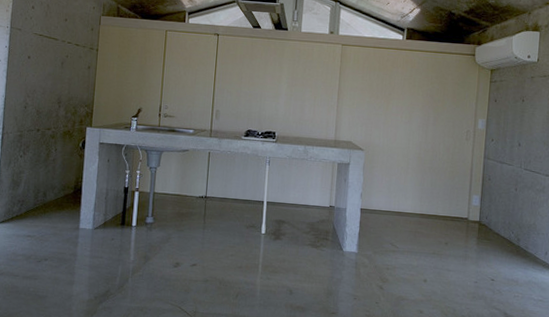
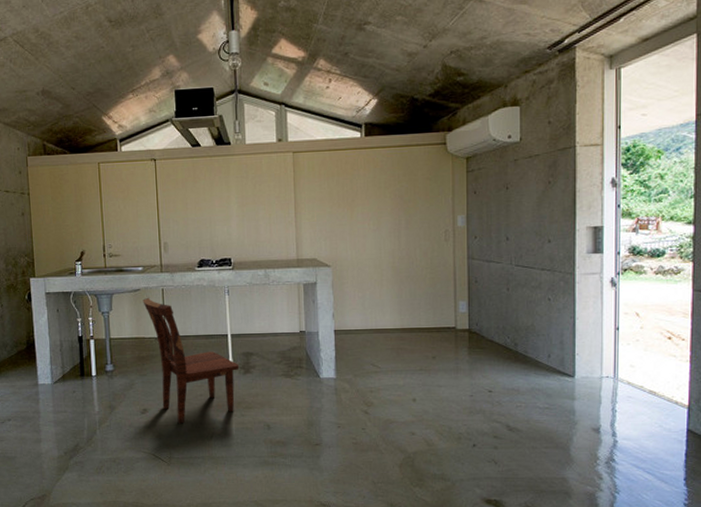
dining chair: none [189,158,271,281] -> present [143,297,240,424]

